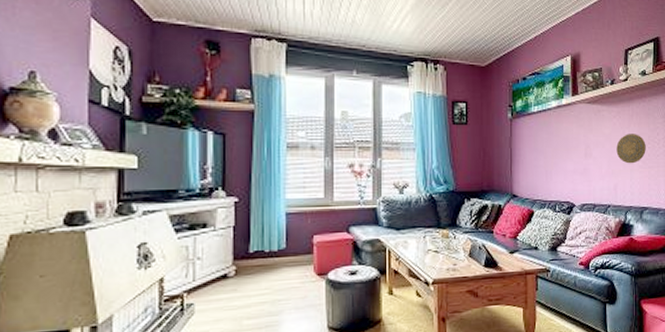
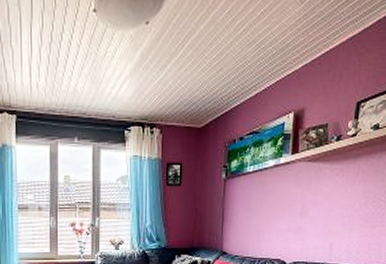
decorative plate: present [616,134,646,164] -> none [335,192,371,223]

